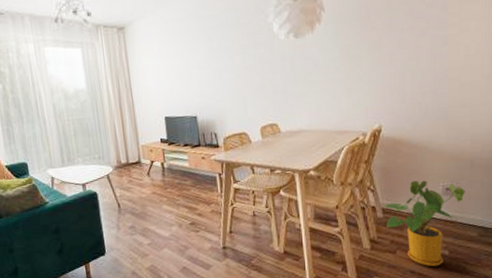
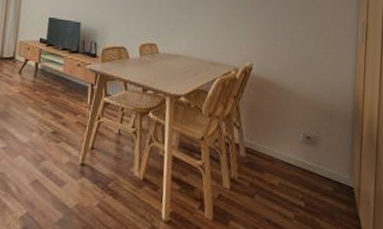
house plant: present [382,180,465,267] -> none [246,124,324,218]

